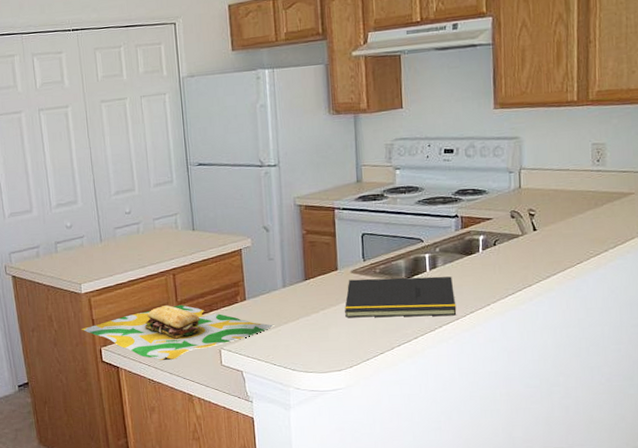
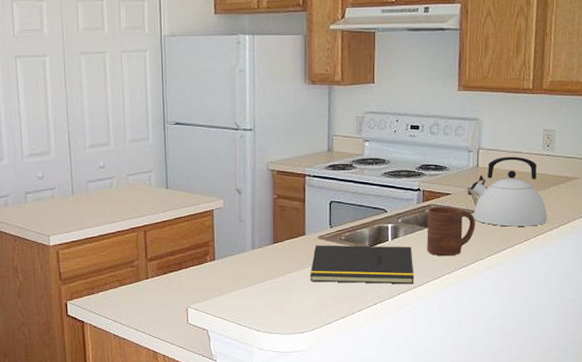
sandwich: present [81,304,274,360] -> none [47,262,241,316]
cup: none [467,232,521,285] -> present [427,207,475,256]
kettle: none [513,174,602,250] -> present [470,156,548,227]

